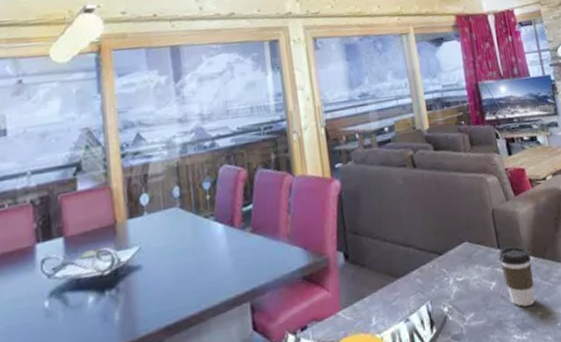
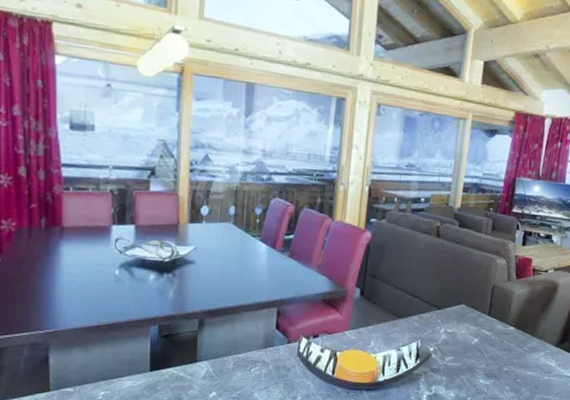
coffee cup: present [499,246,535,307] -> none [485,316,513,362]

